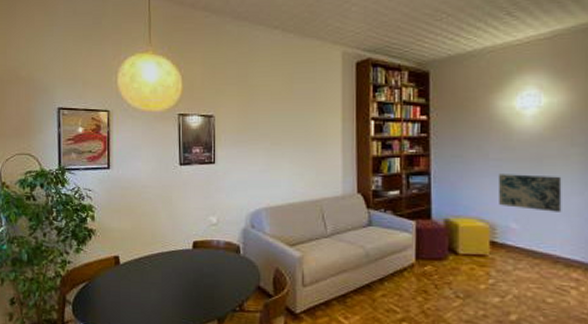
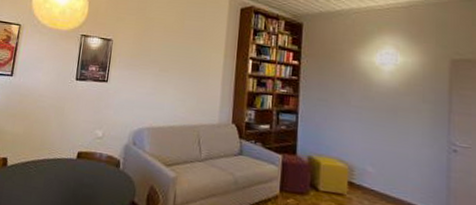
wall art: present [498,174,562,212] -> none [357,120,414,161]

